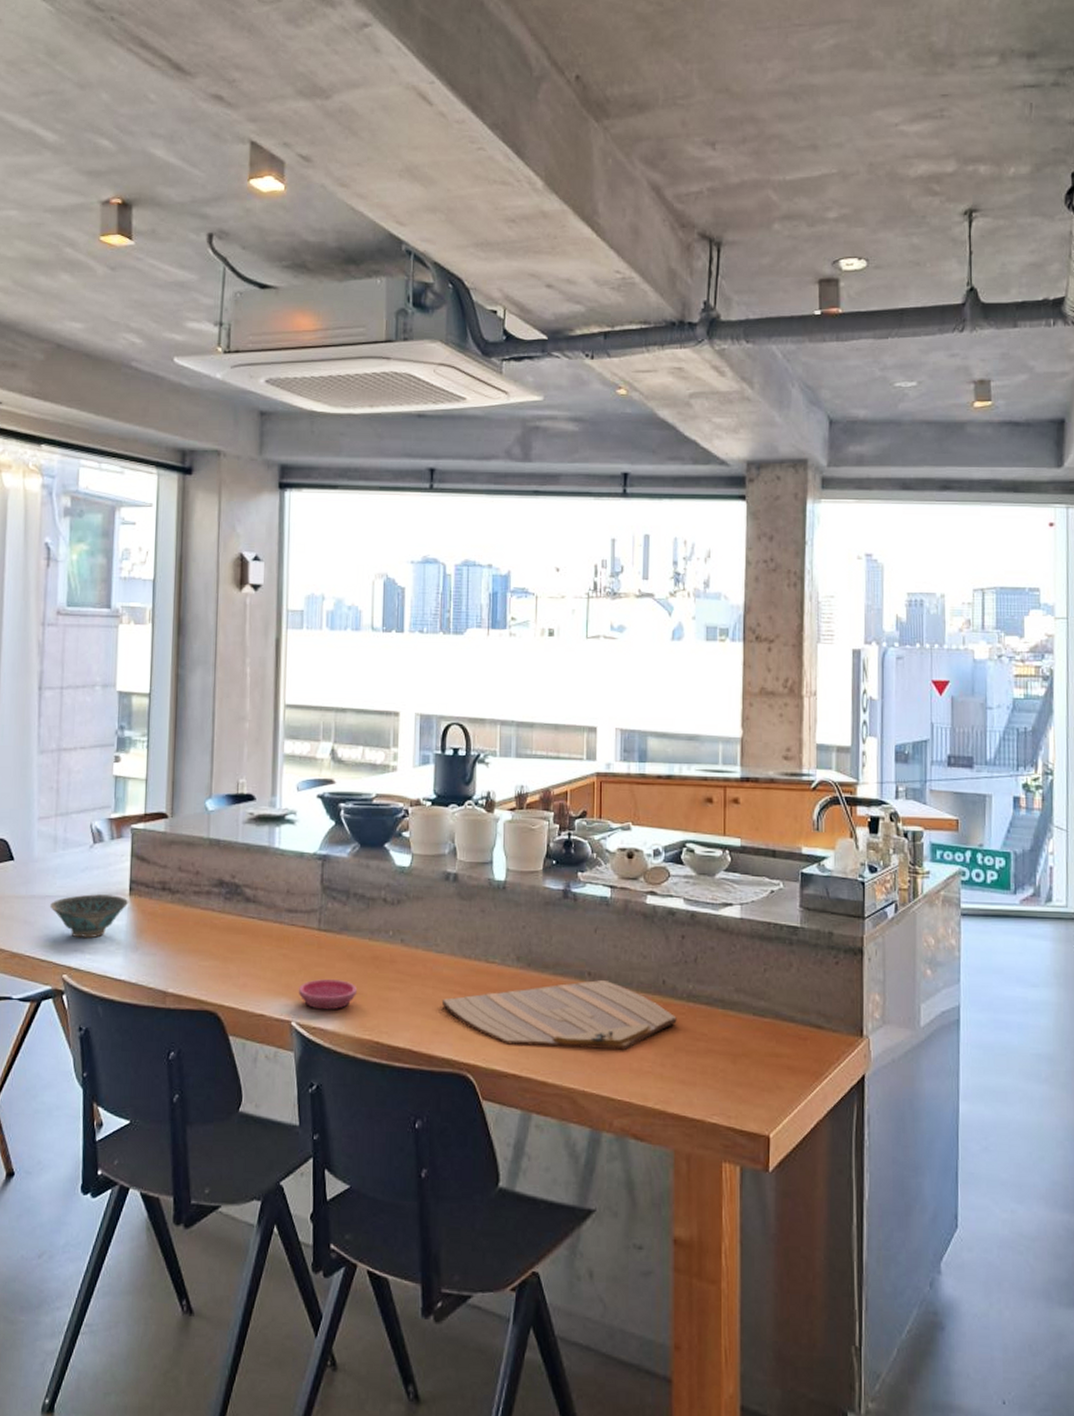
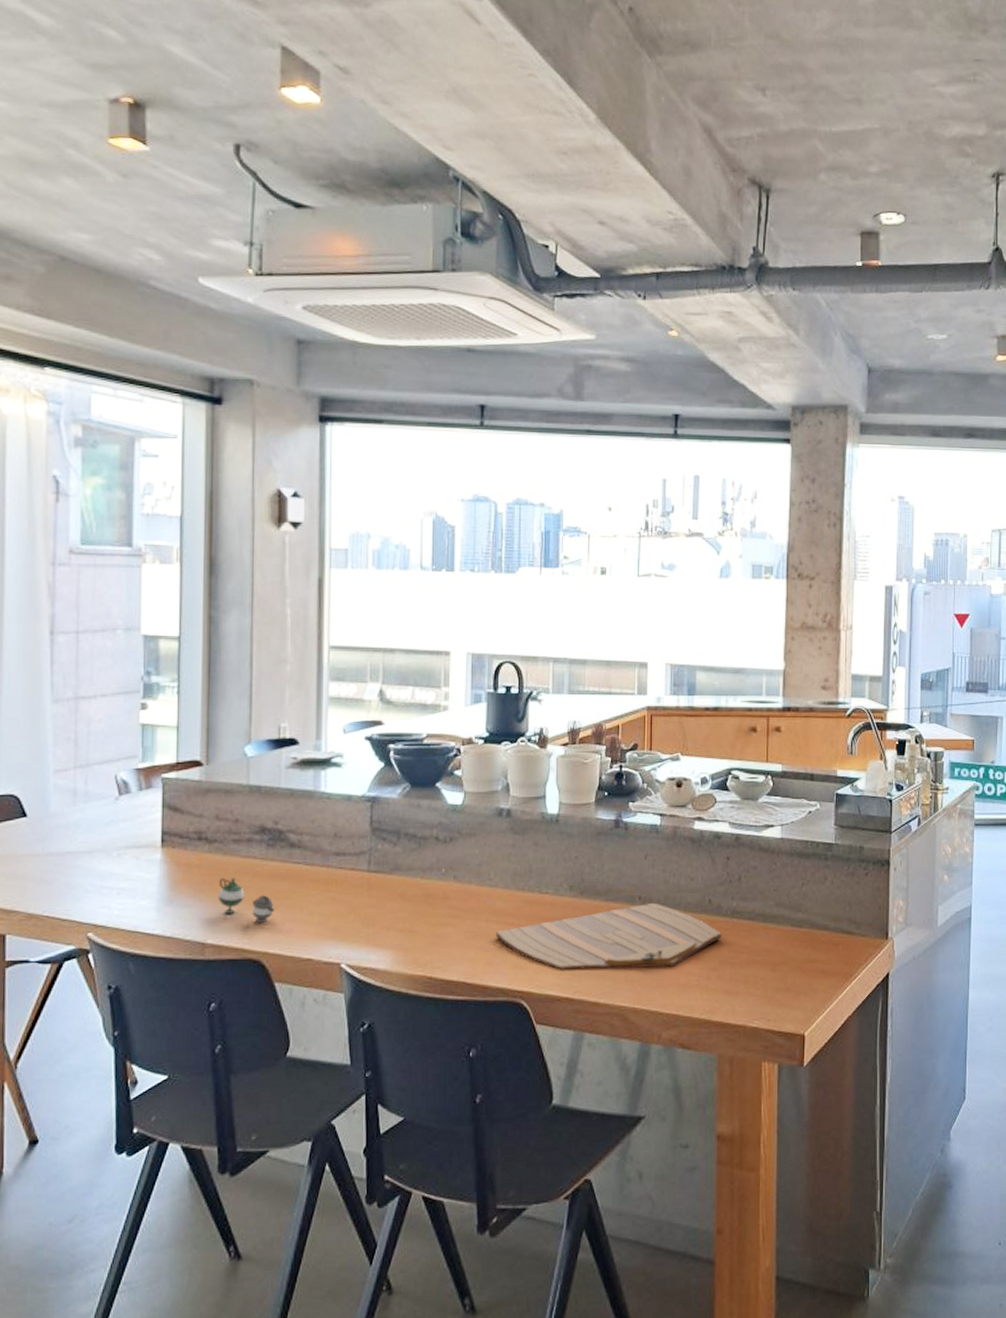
ceramic bowl: present [49,894,129,939] -> none [70,848,161,895]
teapot: none [179,928,231,975] -> present [218,878,275,923]
saucer: present [299,979,357,1010] -> none [348,919,409,950]

